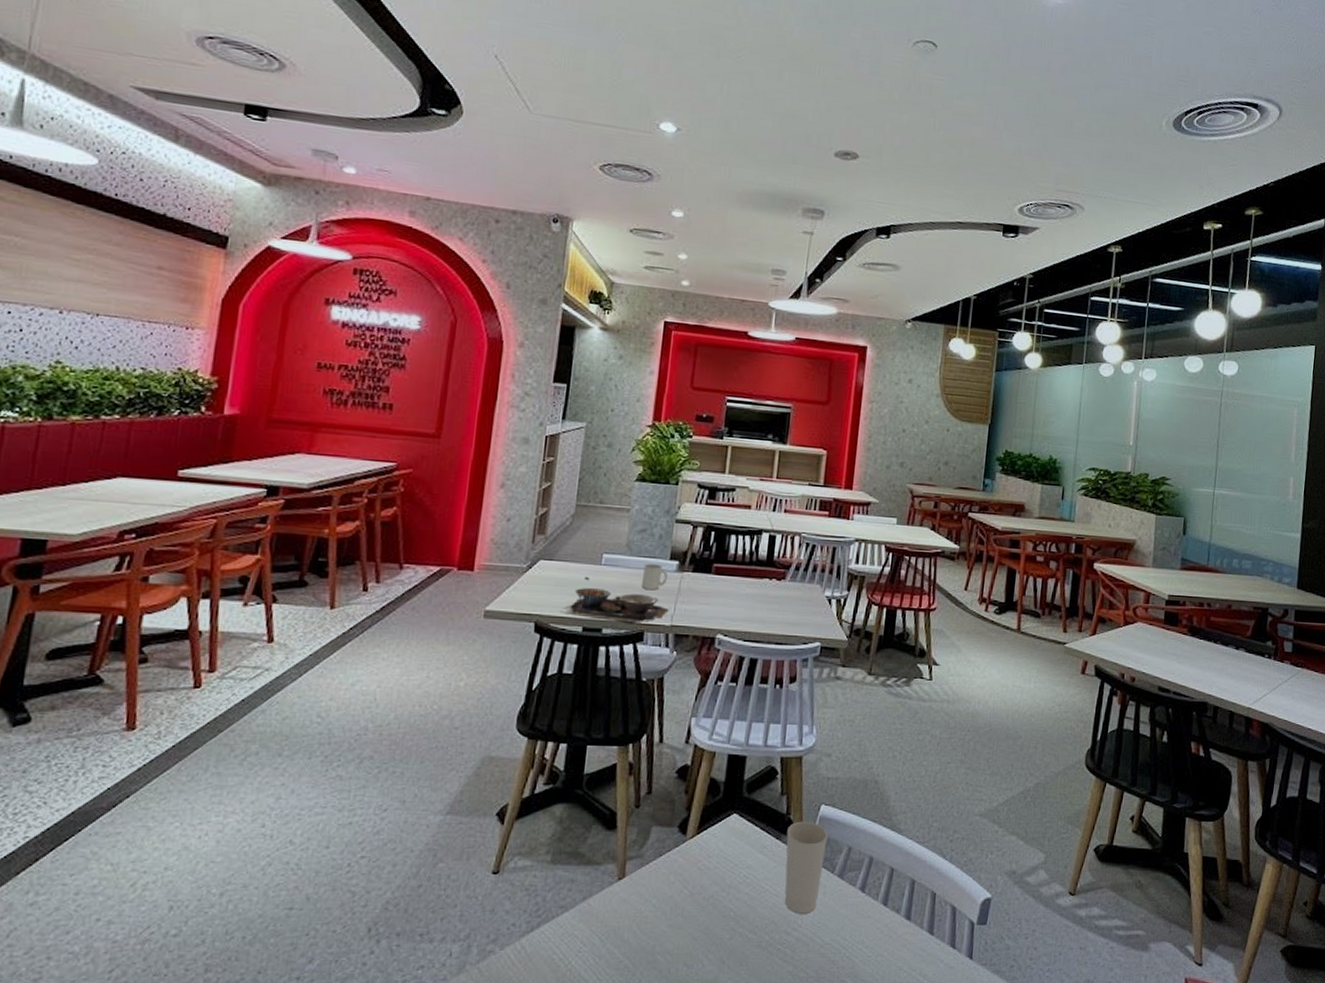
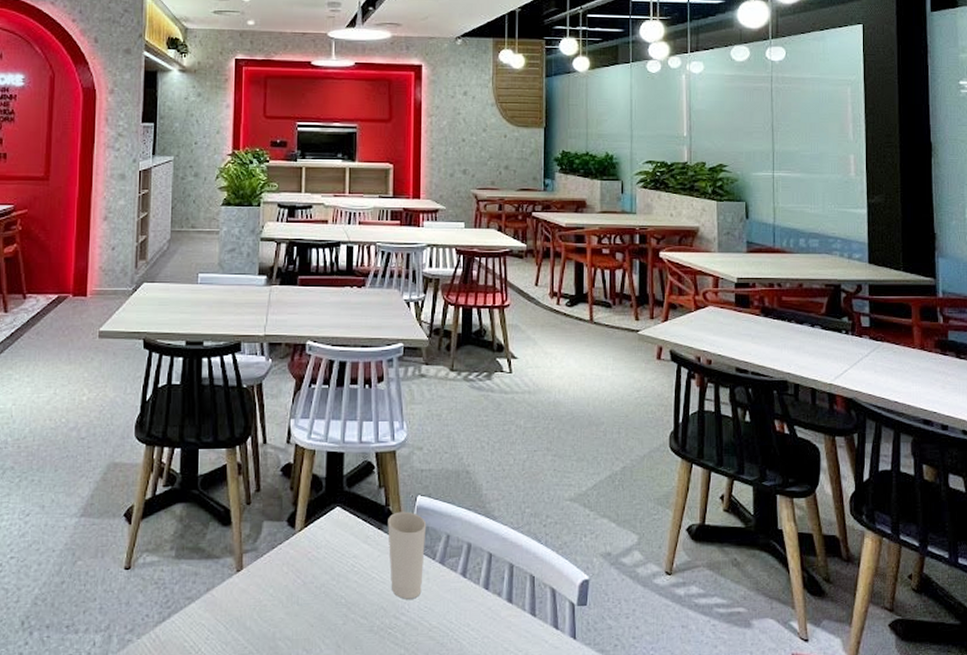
food tray: present [559,576,669,623] -> none [164,295,262,335]
cup: present [642,564,669,591] -> none [235,280,258,304]

